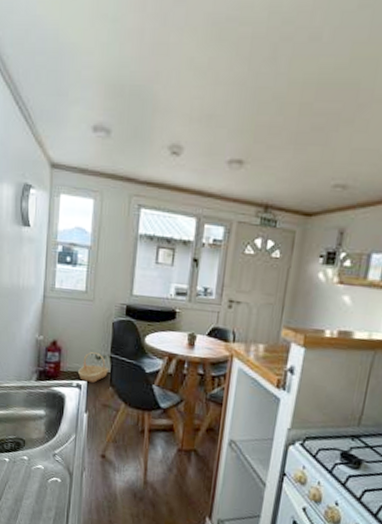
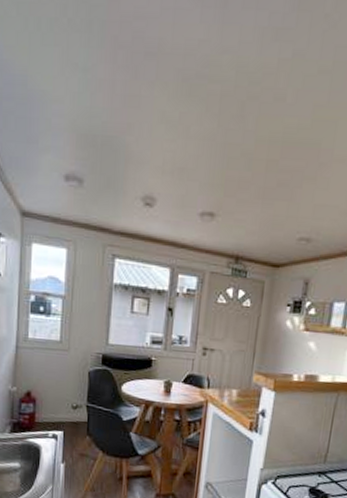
basket: present [78,352,109,383] -> none [54,402,86,432]

